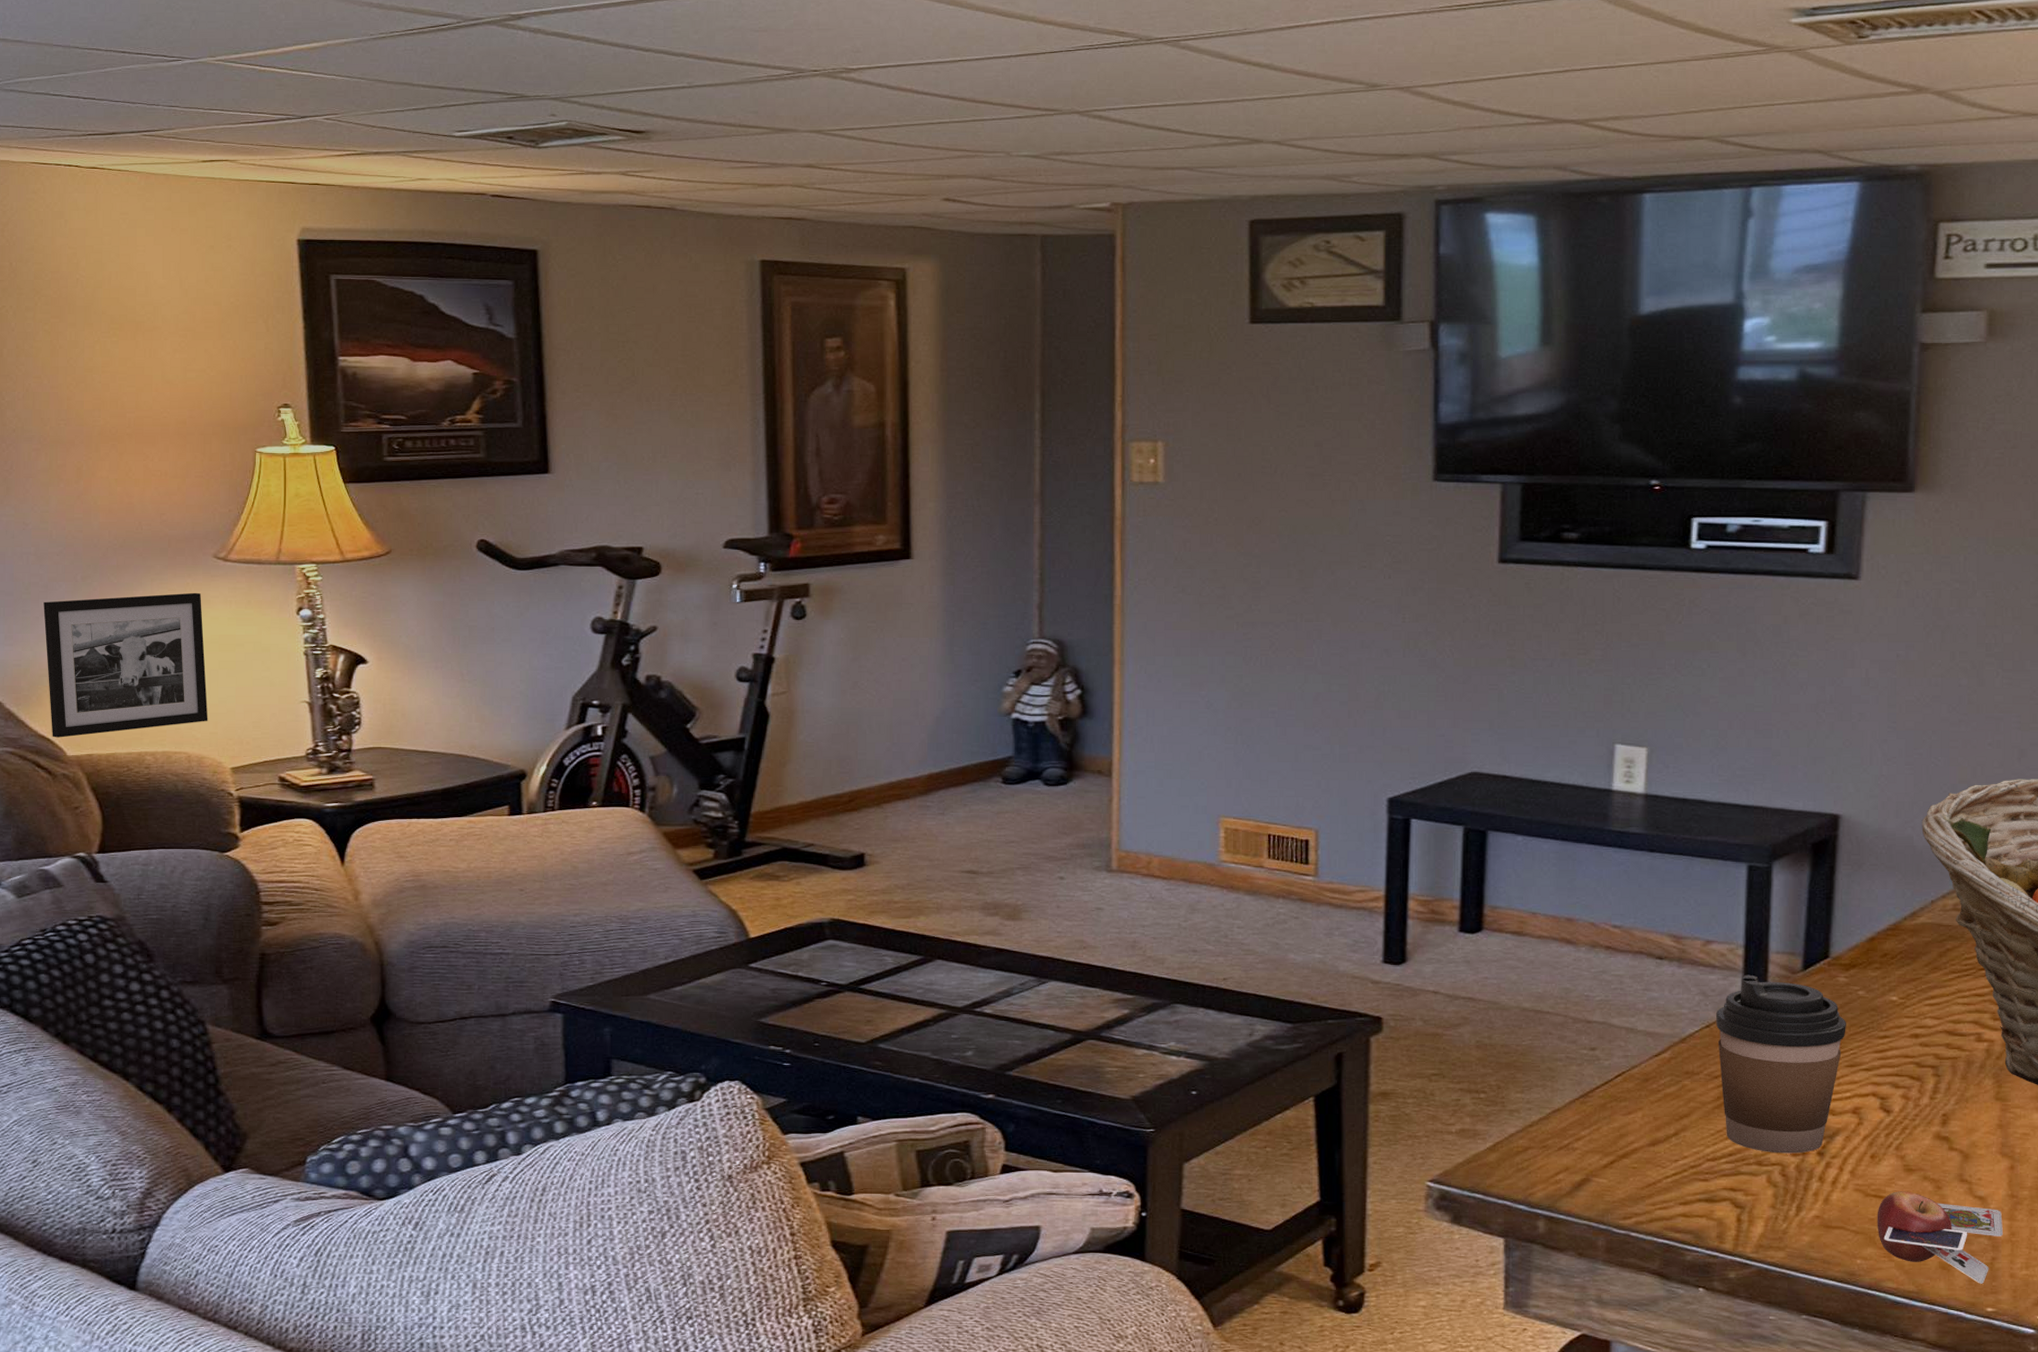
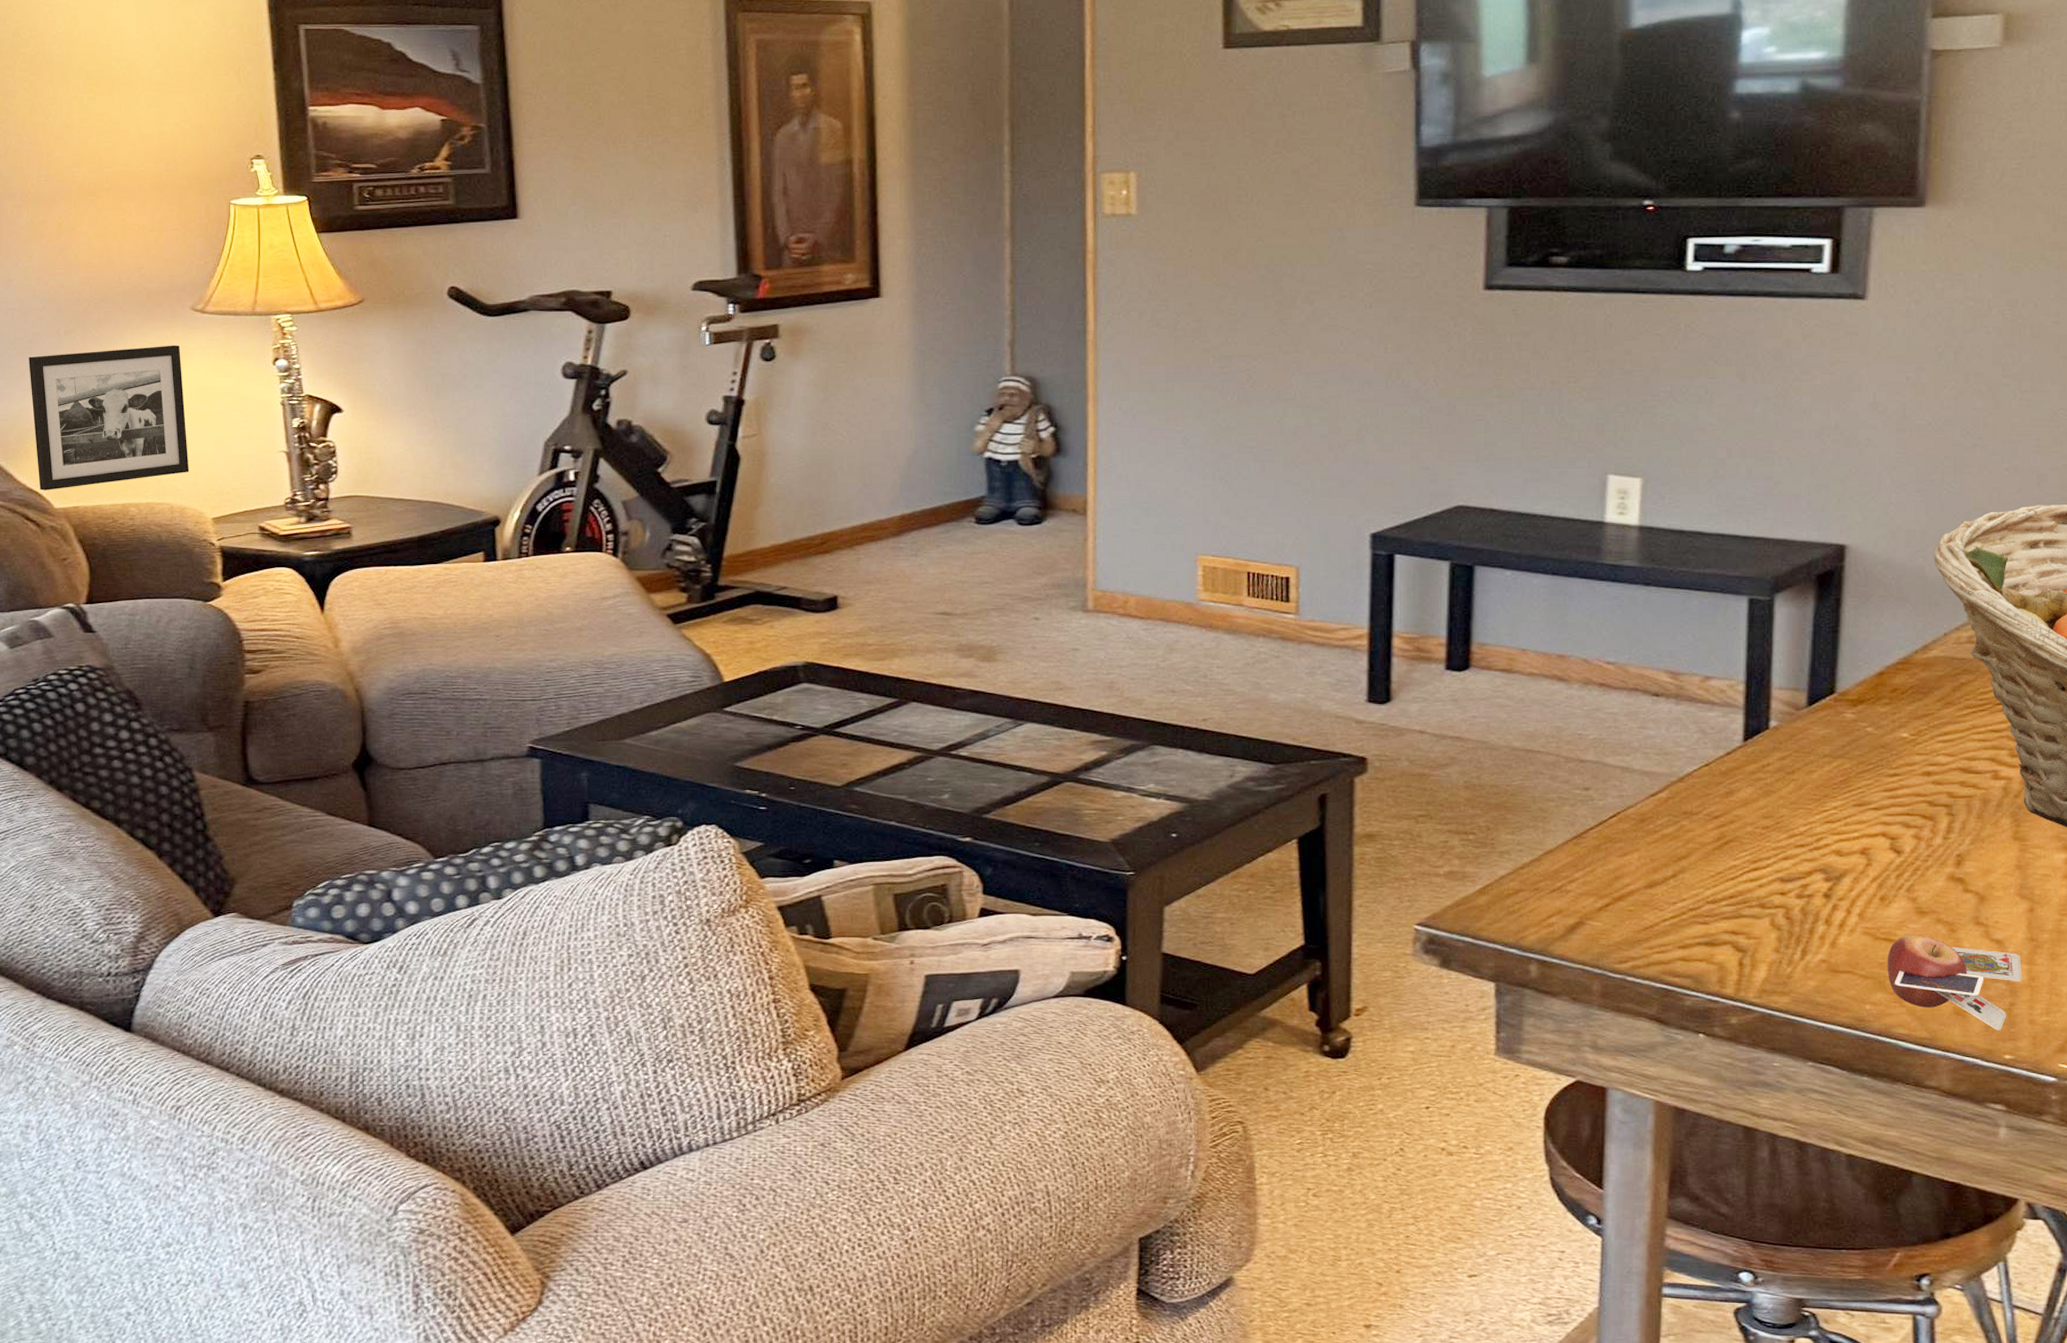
coffee cup: present [1715,974,1846,1154] -> none [1715,711,1854,896]

